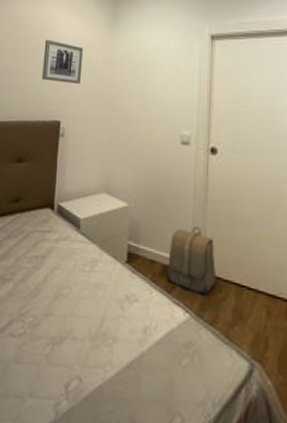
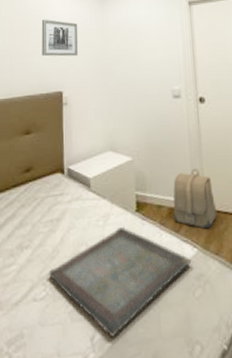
serving tray: none [28,276,182,389] -> present [48,227,192,337]

